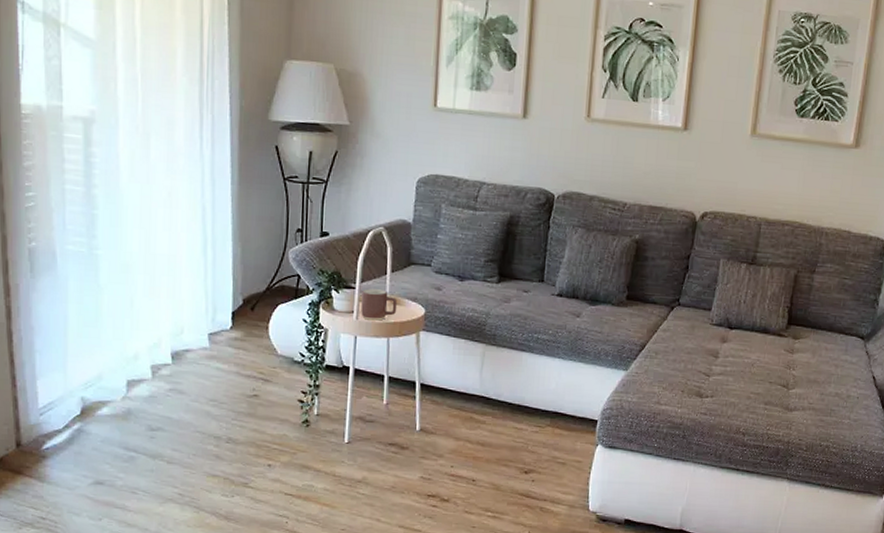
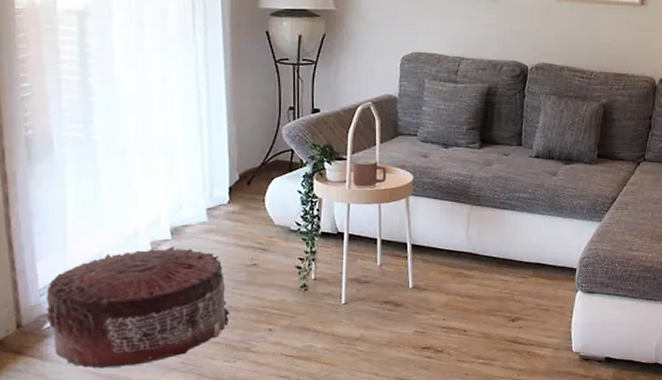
pouf: none [45,371,229,494] -> present [46,246,230,369]

